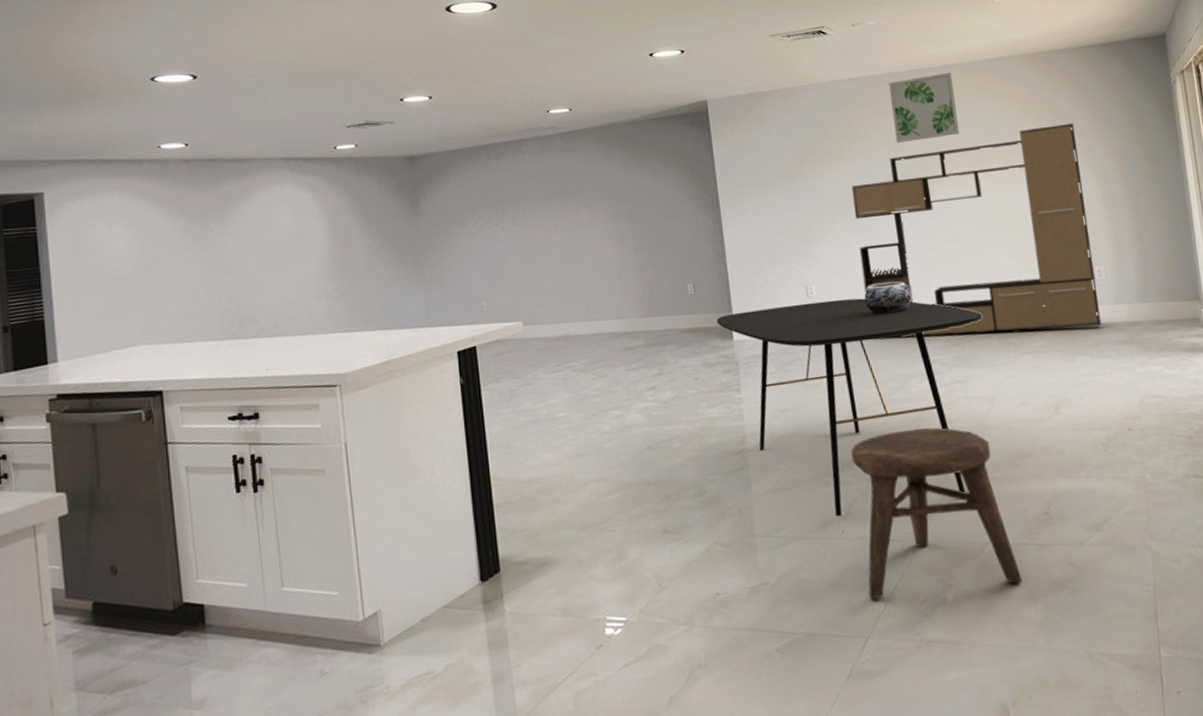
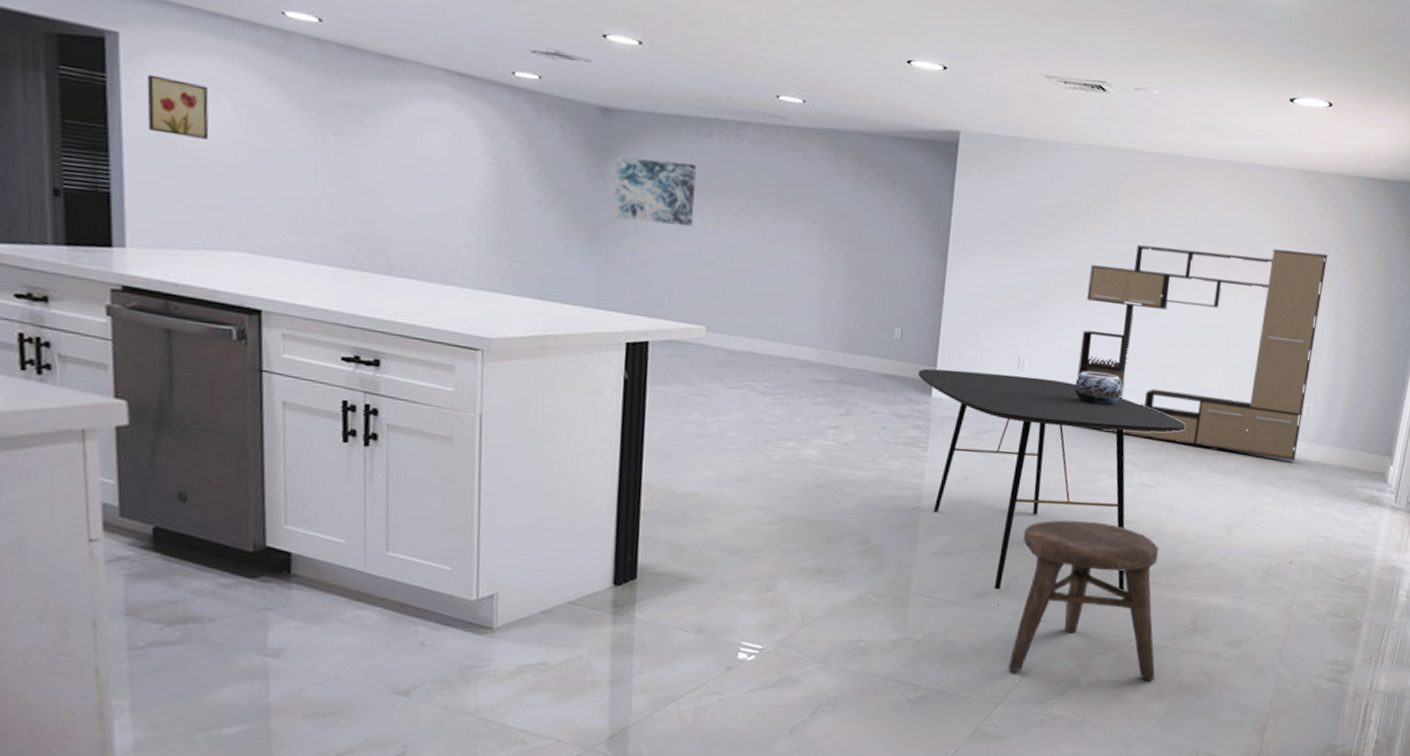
wall art: none [66,217,113,264] -> present [147,74,209,140]
wall art: none [426,184,497,245] -> present [613,157,696,228]
wall art: present [889,72,960,143] -> none [1148,163,1224,238]

